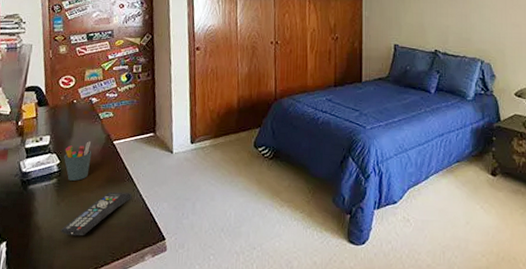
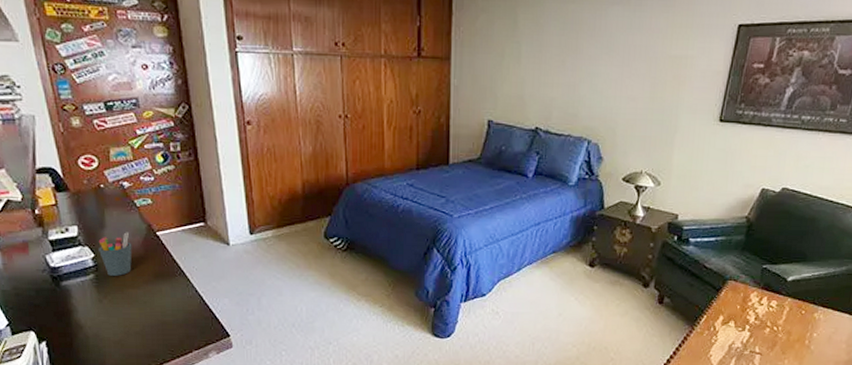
remote control: present [60,191,133,236] -> none [107,287,187,335]

